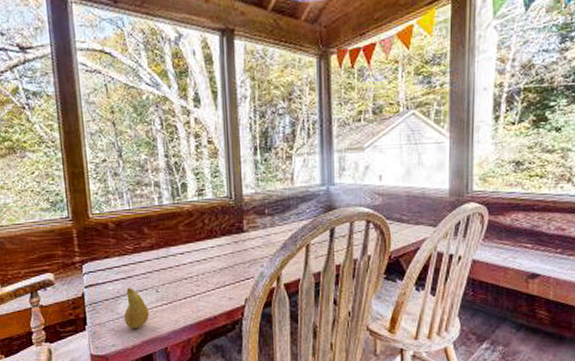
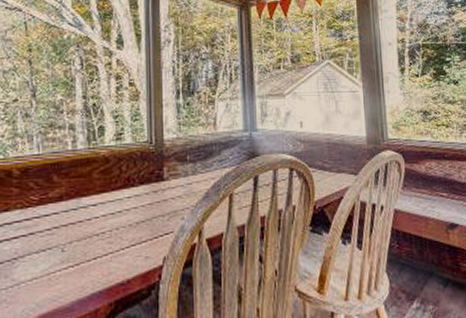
fruit: present [123,288,150,329] -> none [19,247,52,300]

